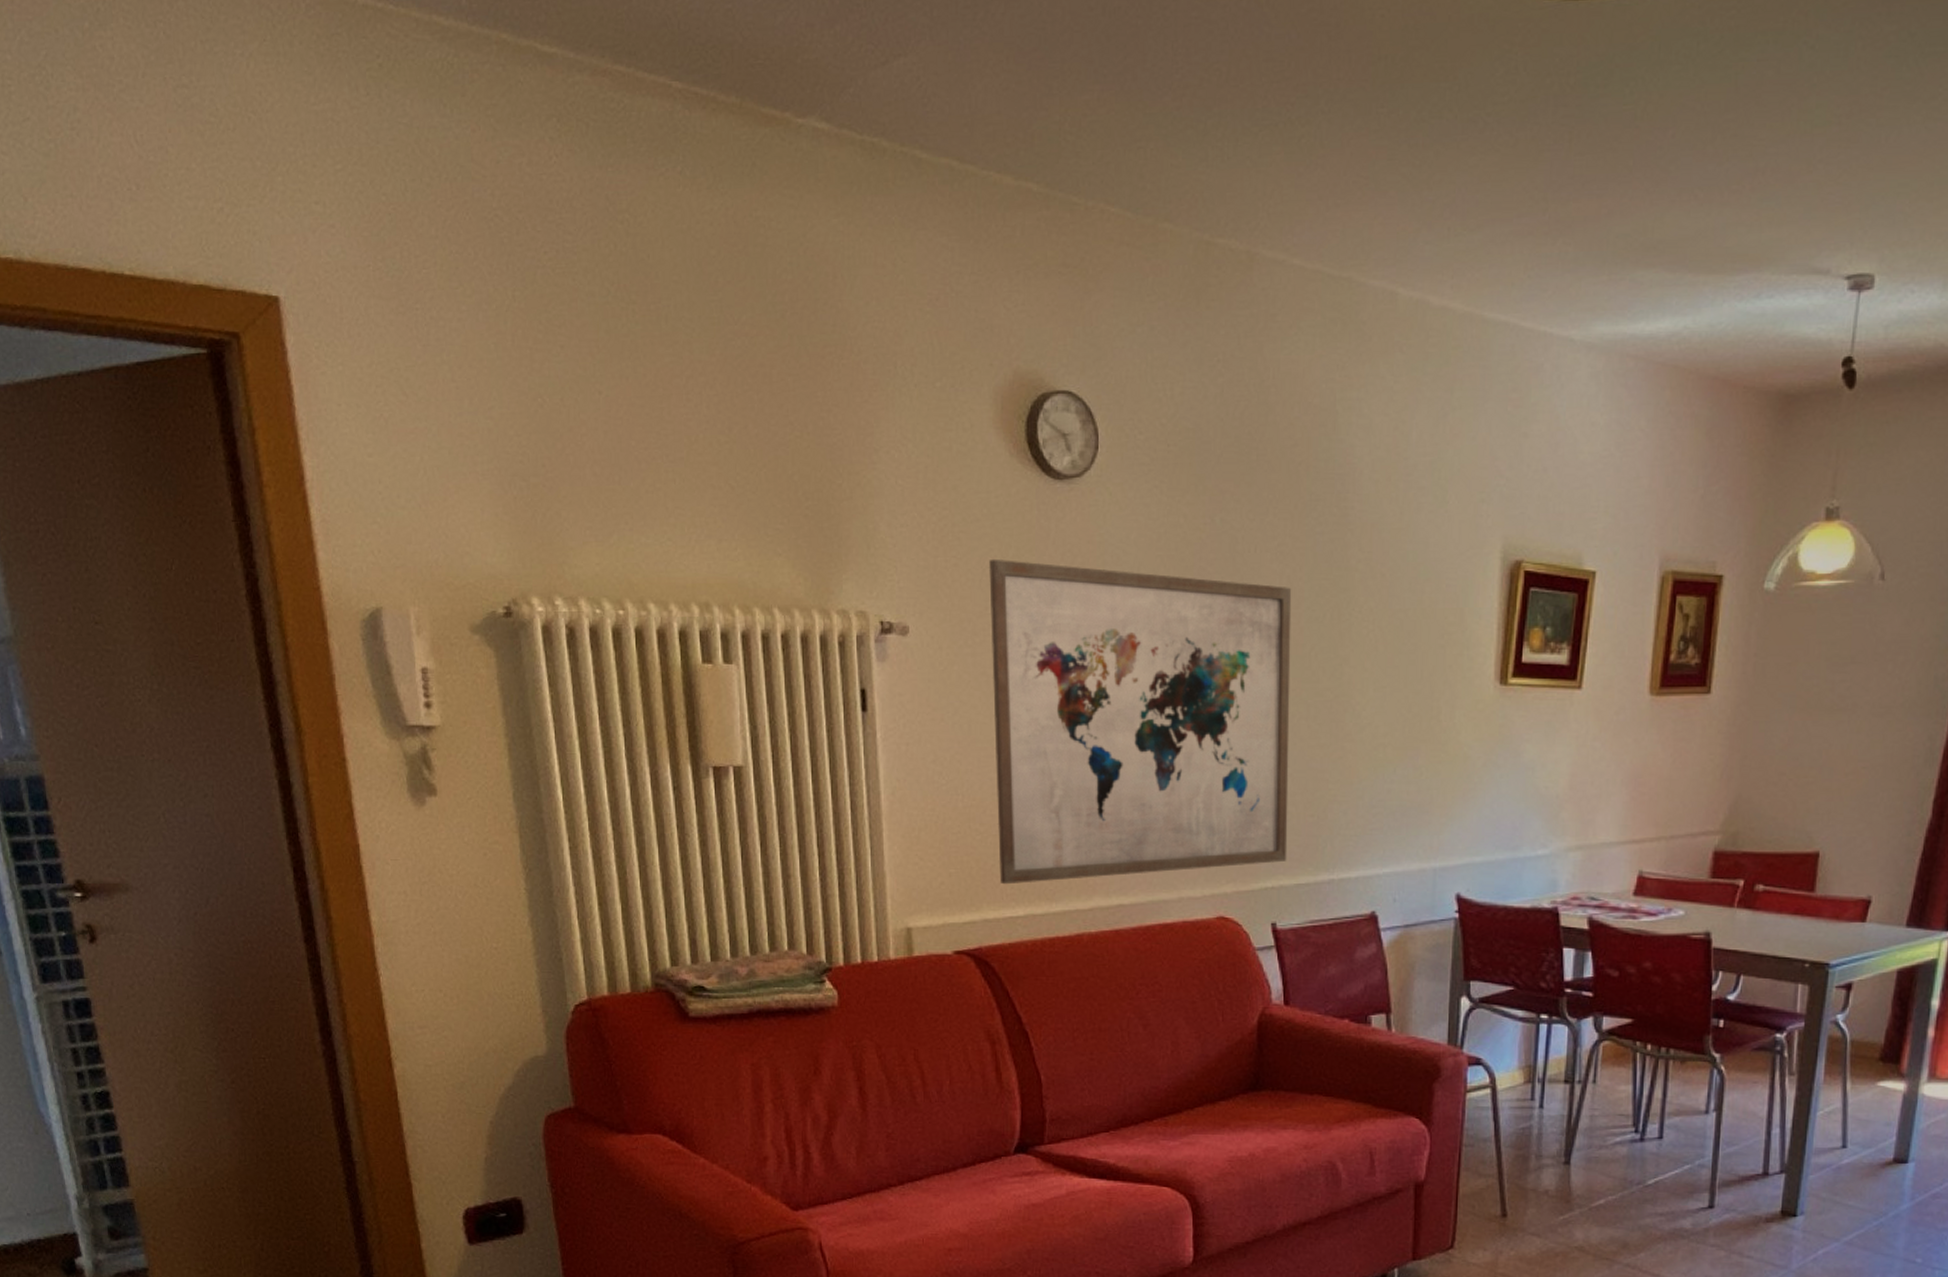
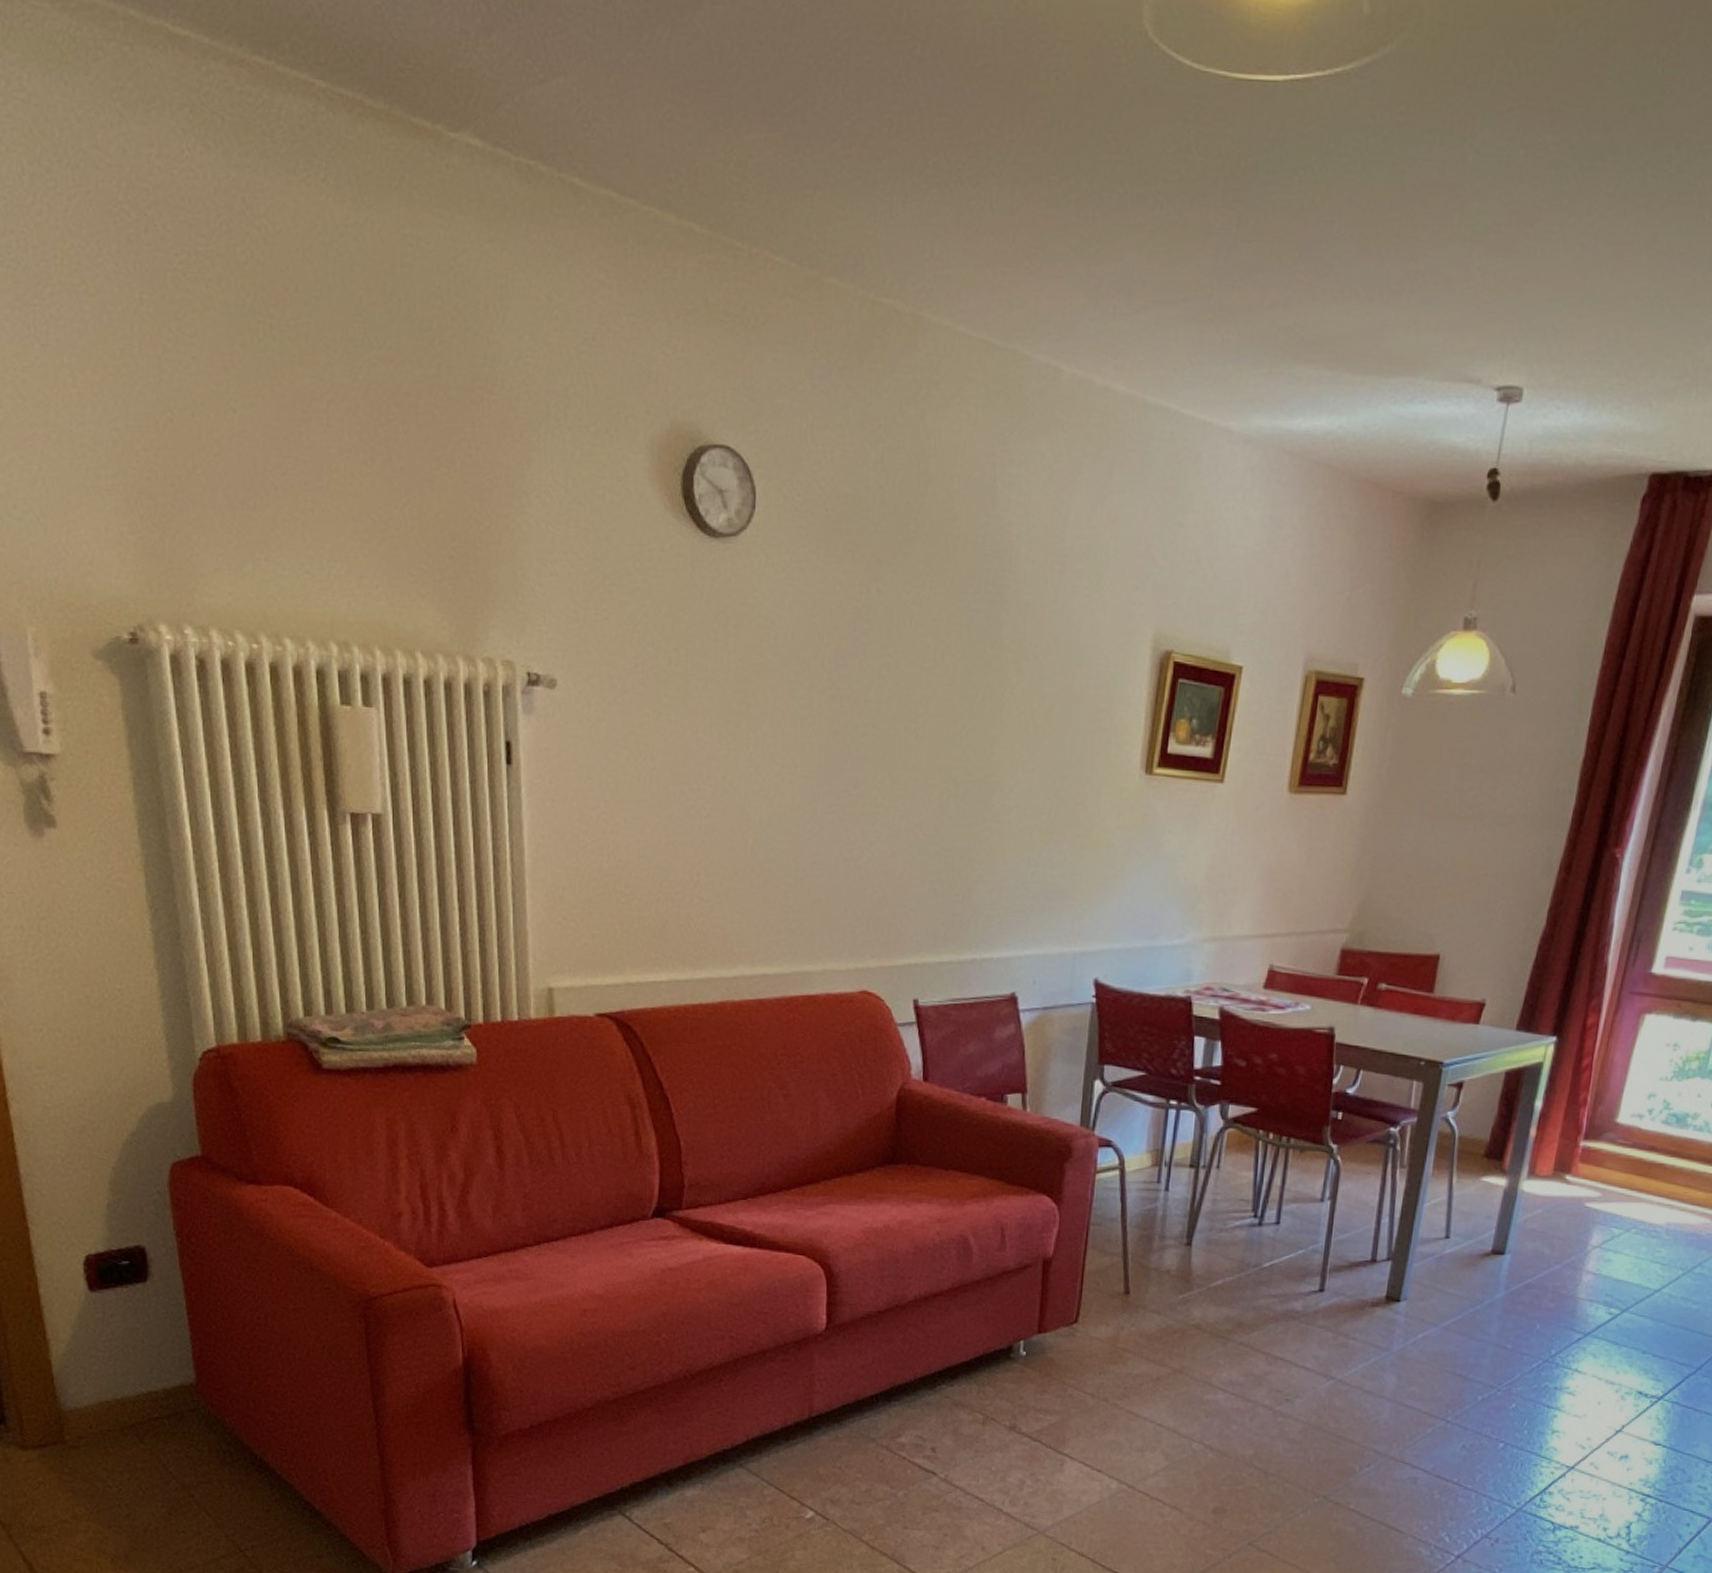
wall art: present [989,558,1292,885] -> none [640,615,945,949]

